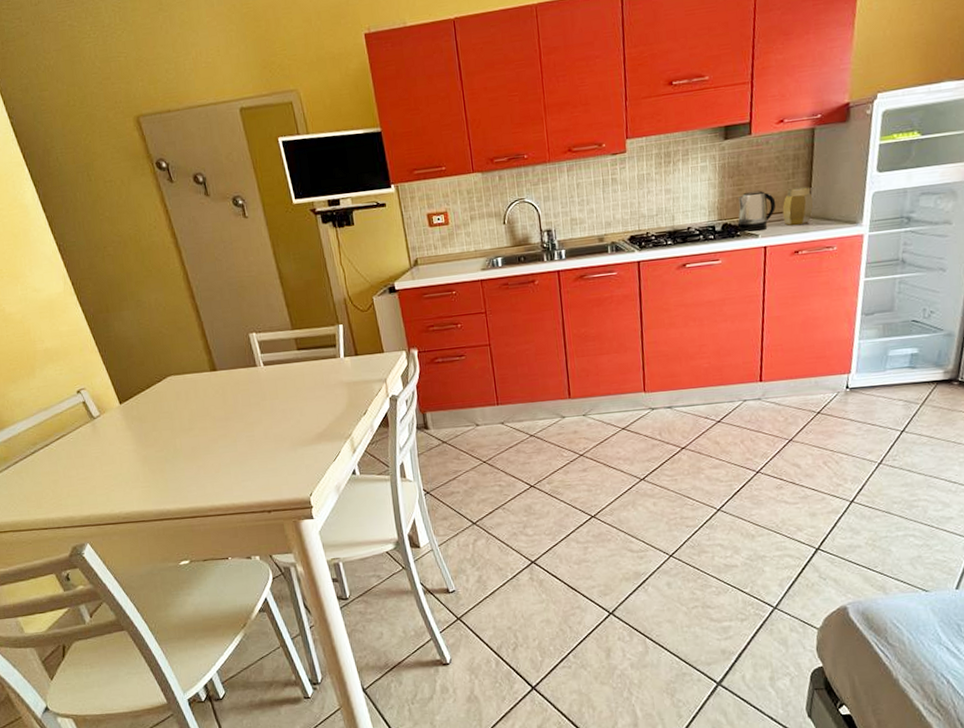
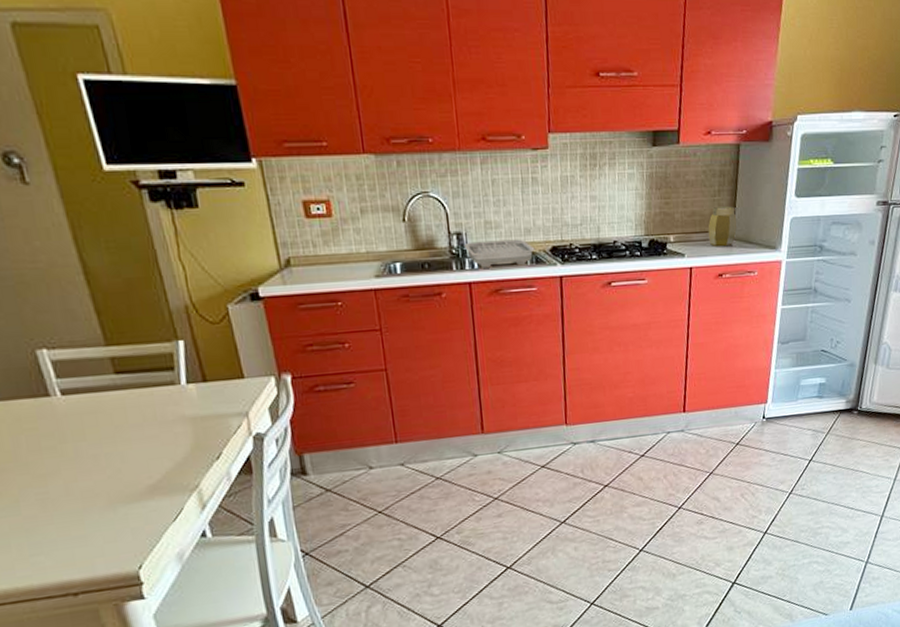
dish rack: none [553,231,615,258] -> present [463,239,535,268]
kettle: present [737,190,776,232] -> none [664,206,702,251]

